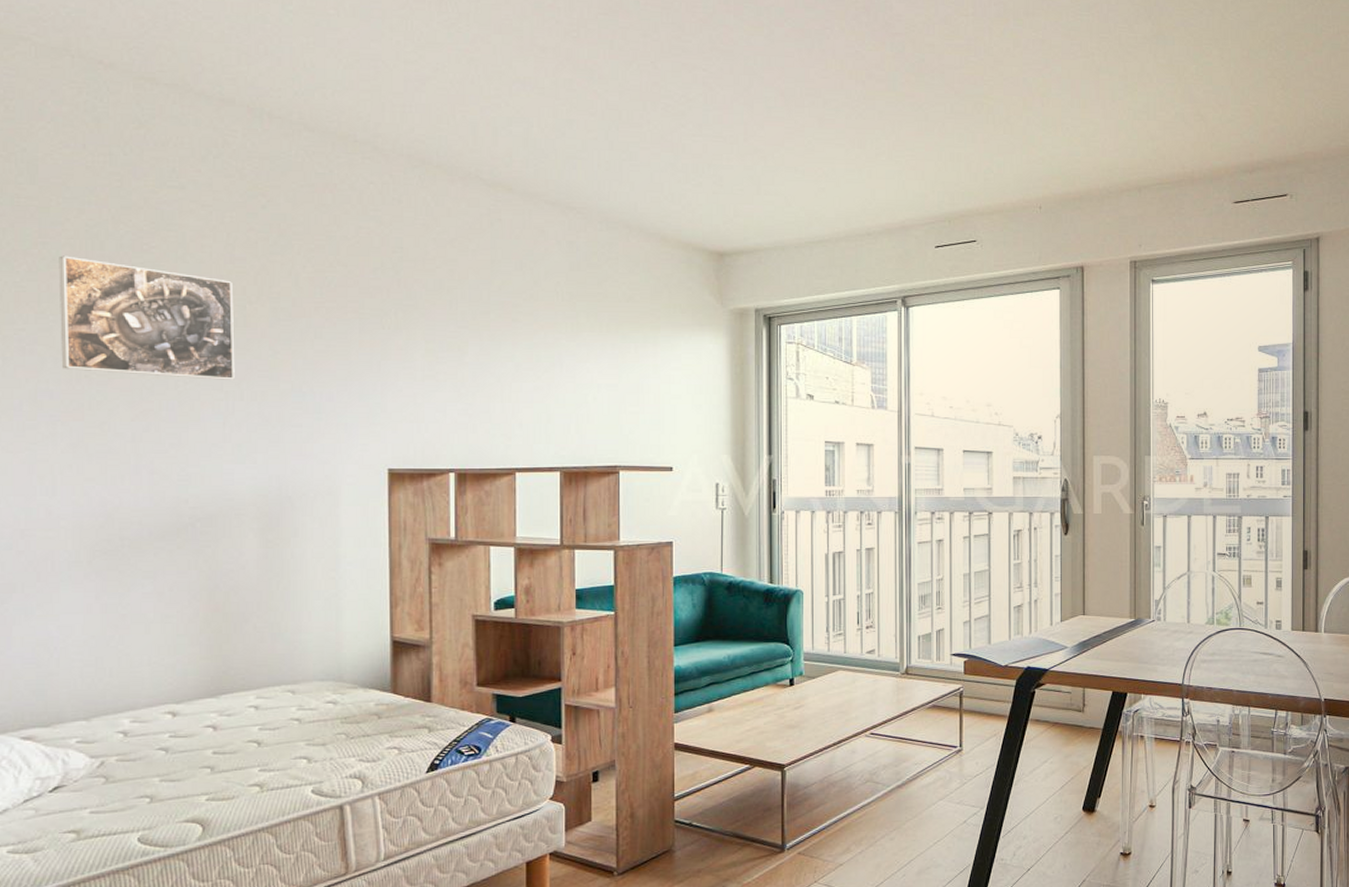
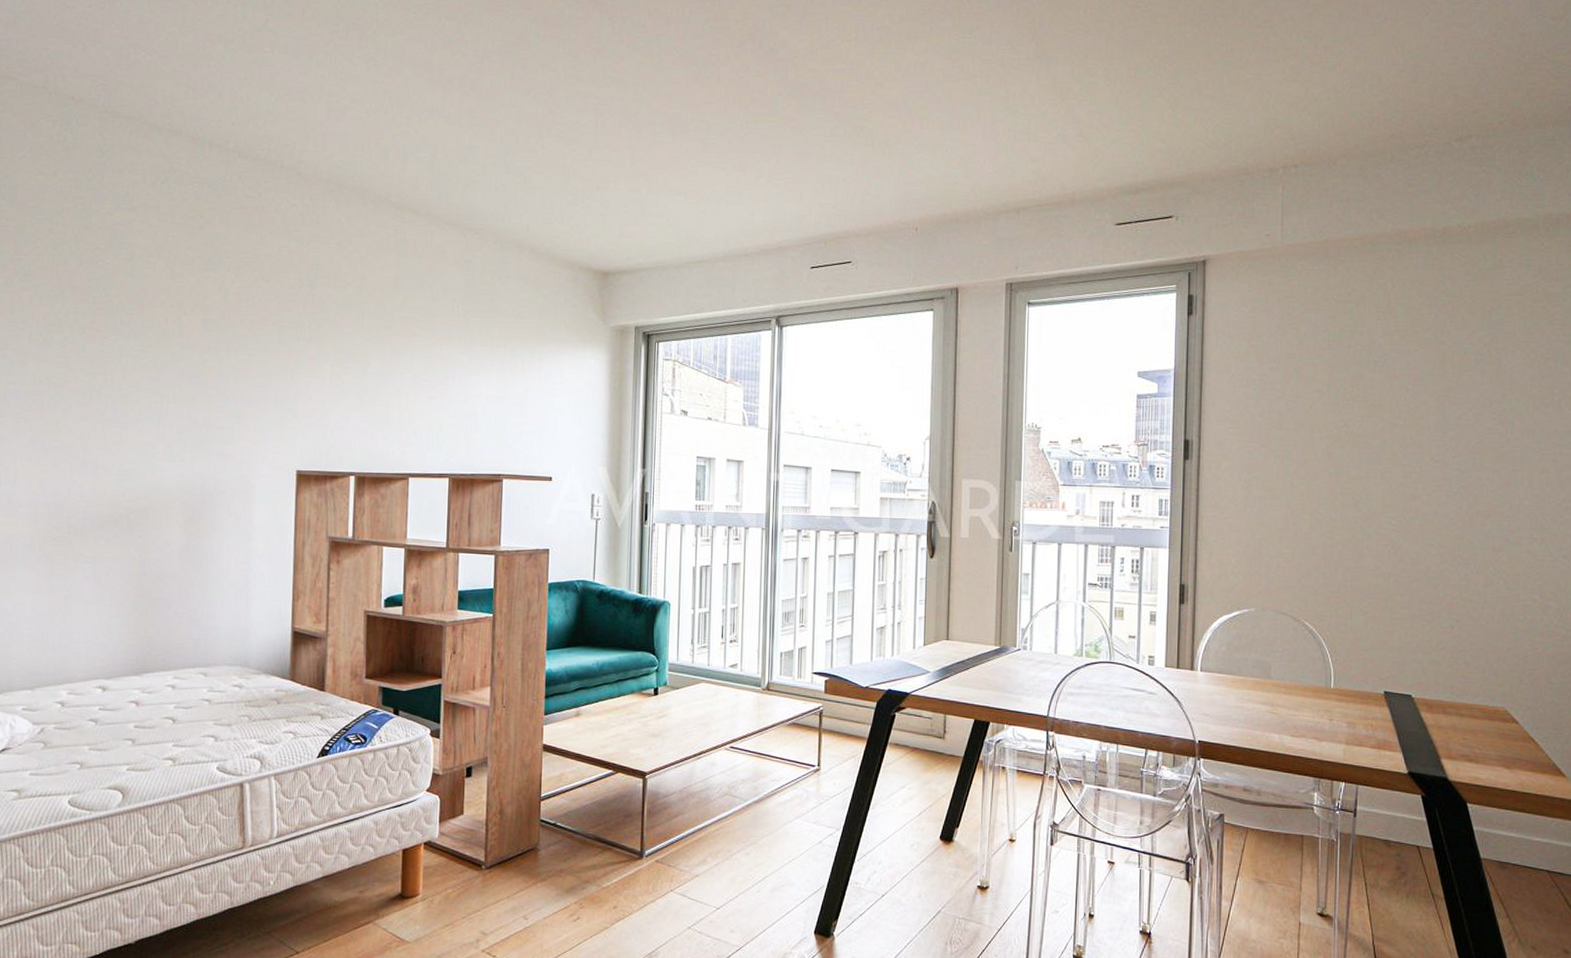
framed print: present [59,255,235,380] -> none [27,270,172,385]

